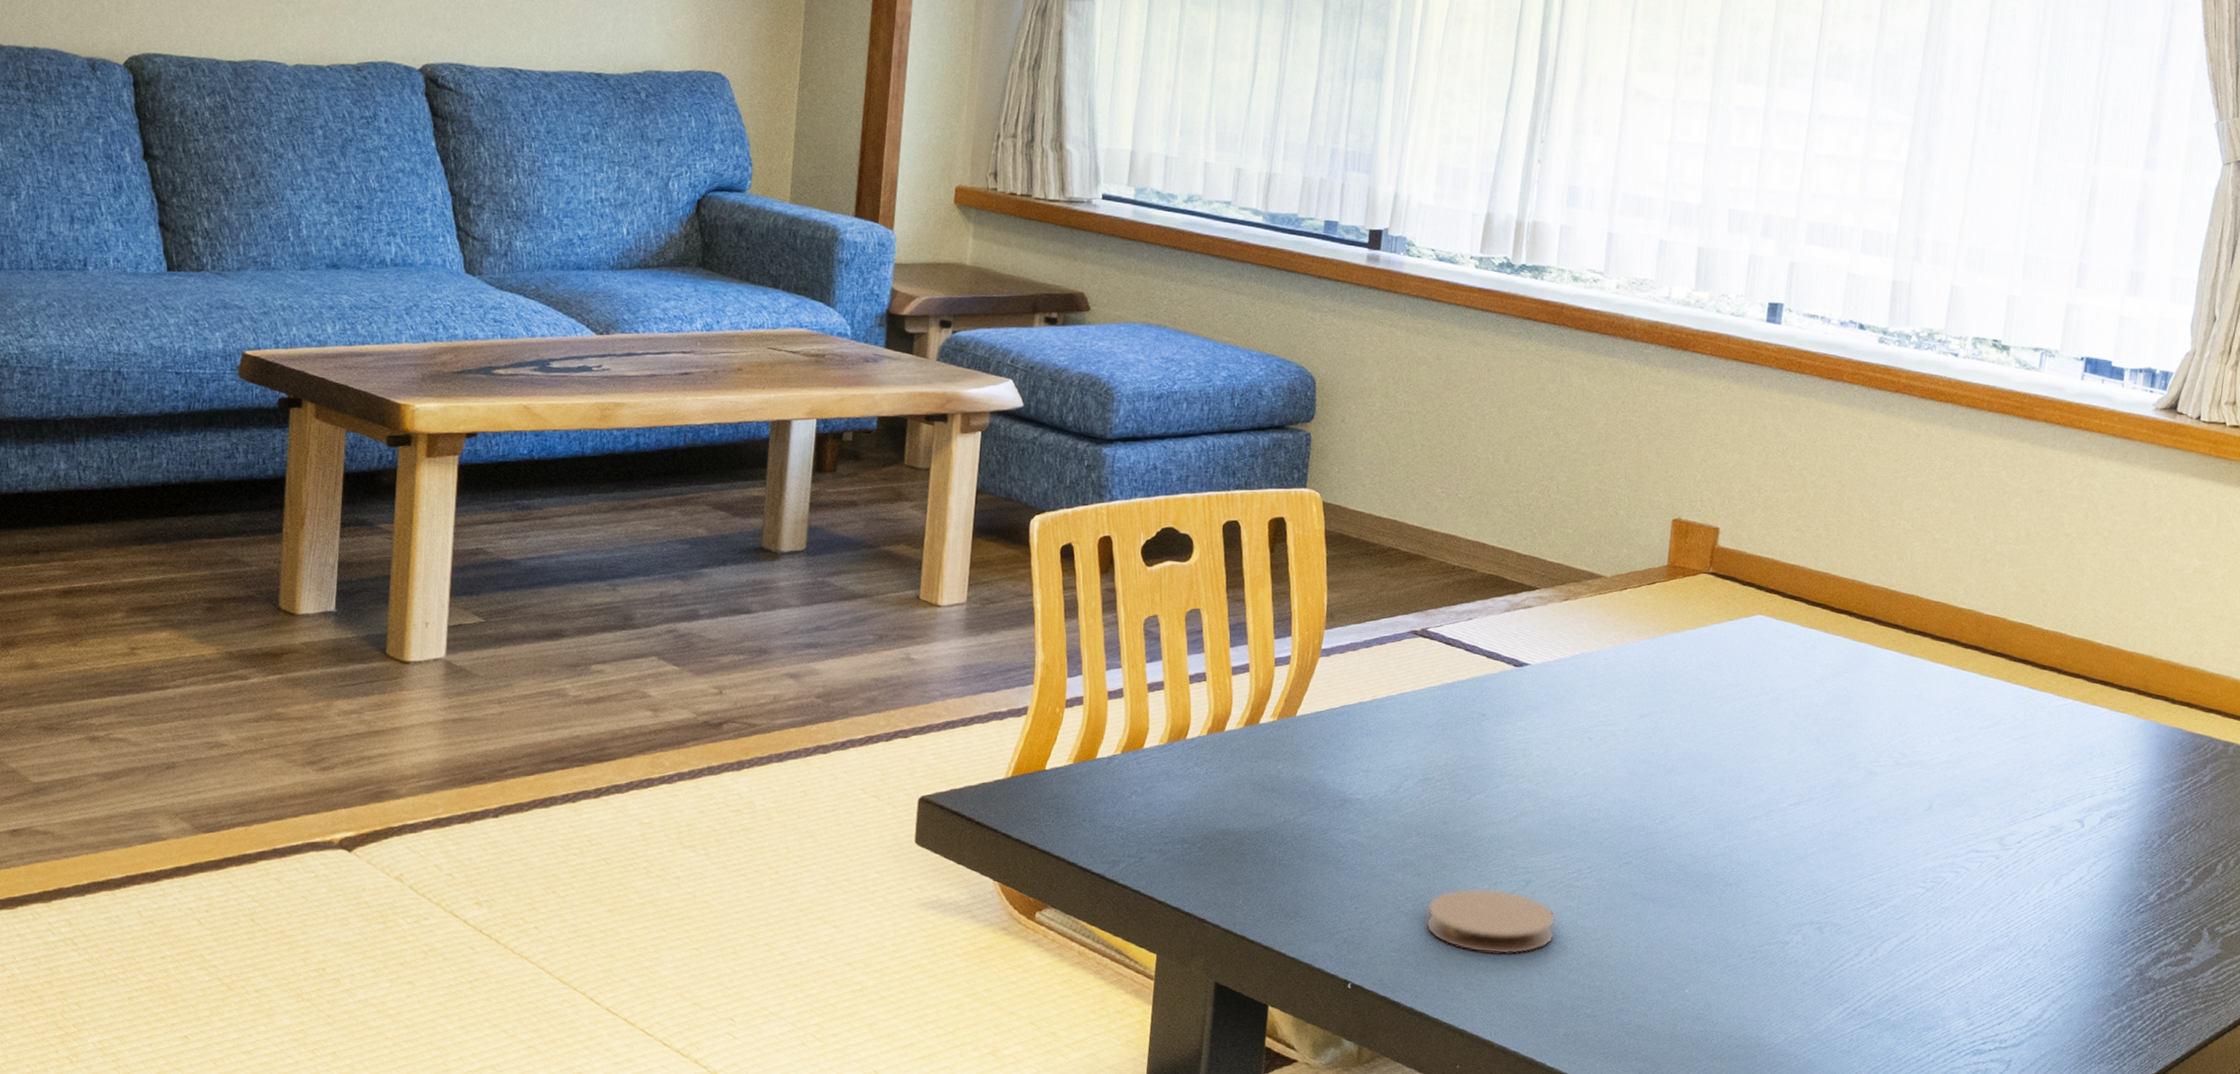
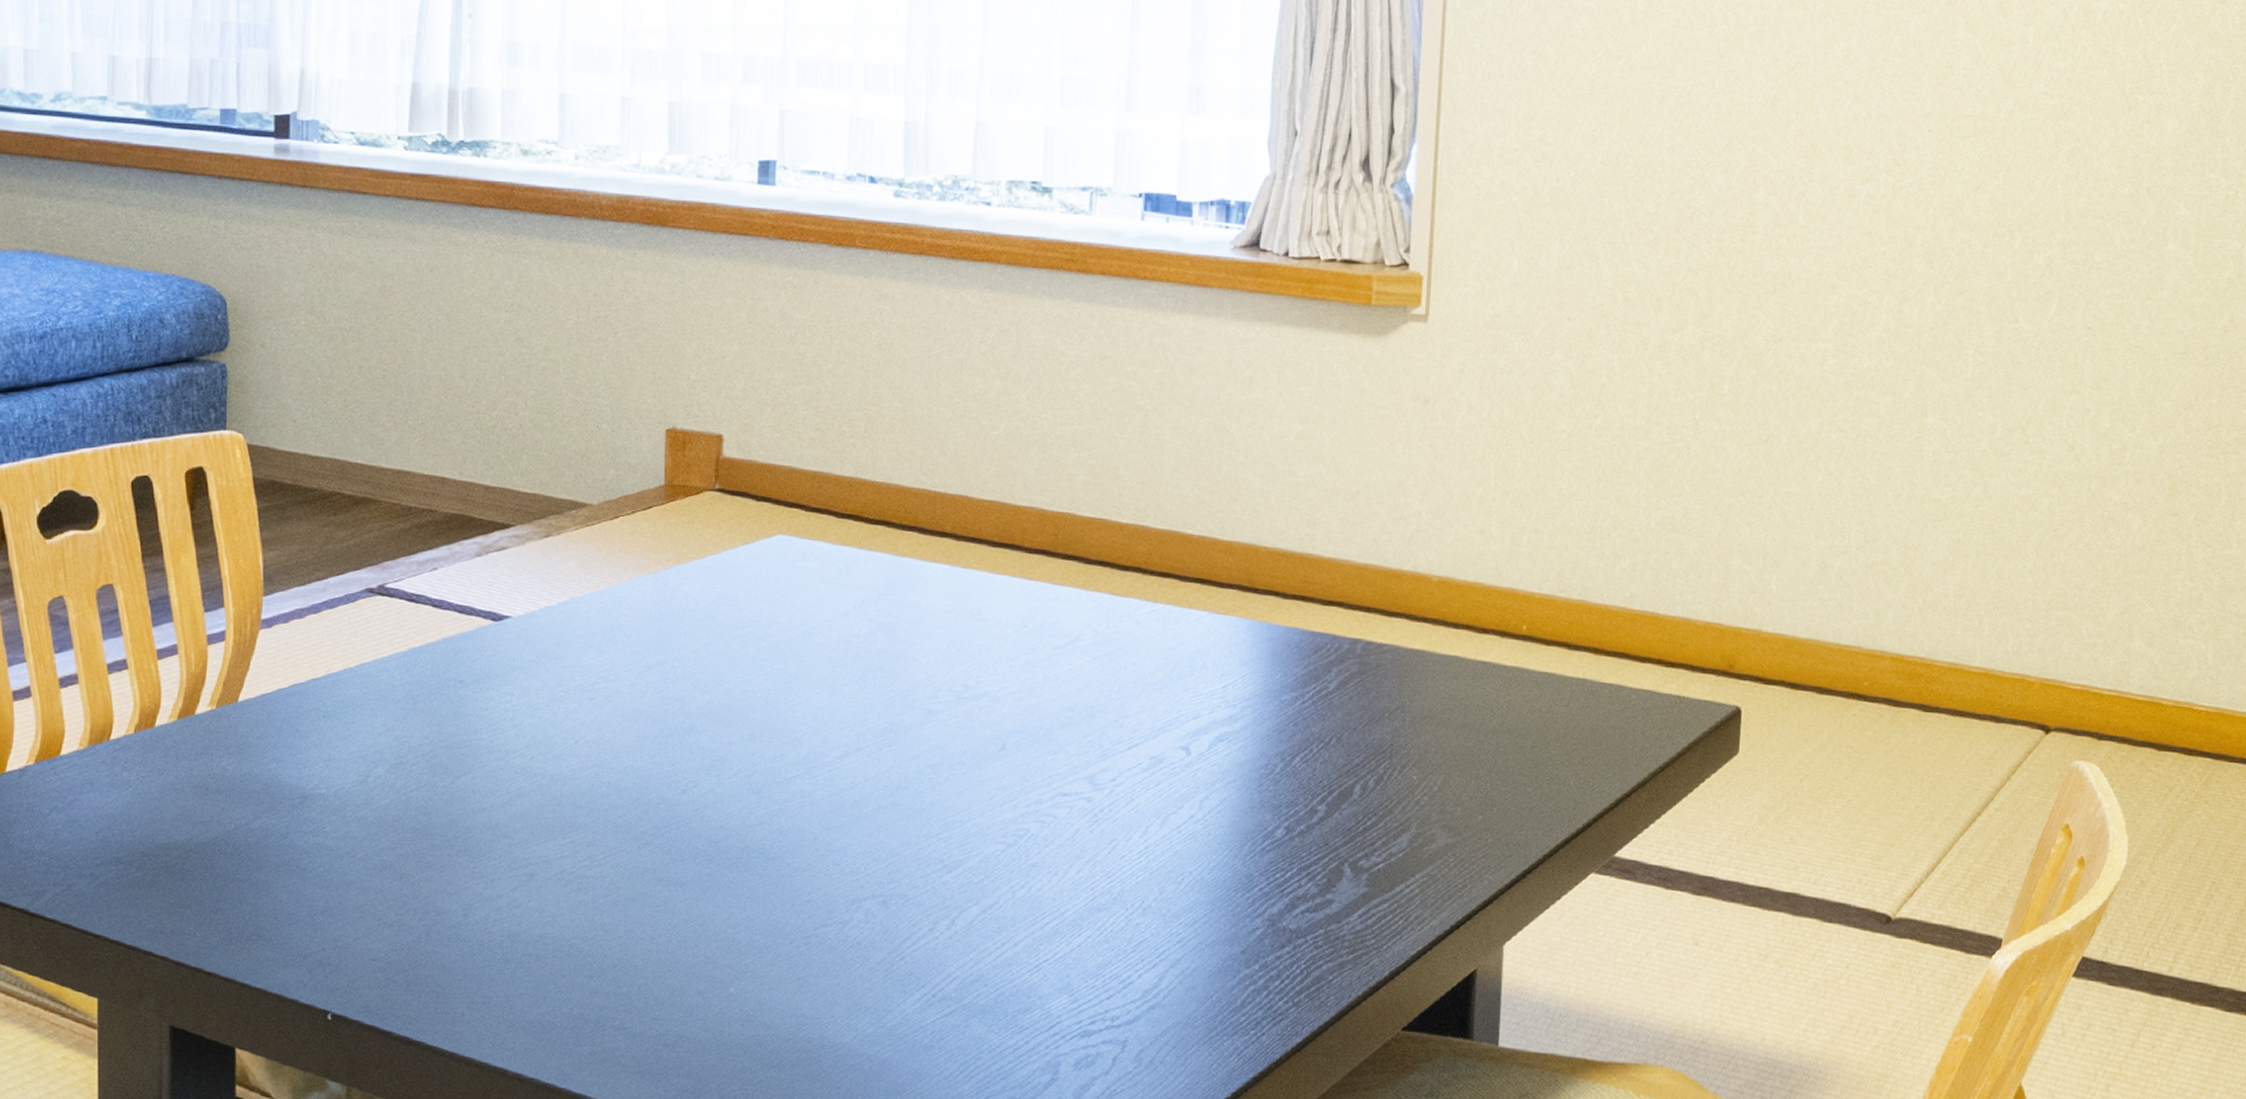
coaster: present [1425,887,1557,955] -> none [413,887,569,965]

